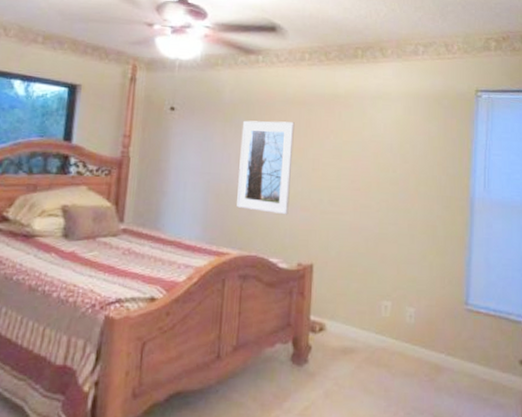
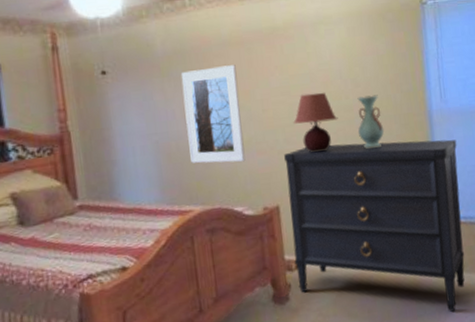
dresser: none [319,212,495,407] -> present [284,139,465,312]
table lamp: none [340,161,383,219] -> present [293,92,338,153]
decorative vase: none [400,172,426,225] -> present [357,95,385,149]

